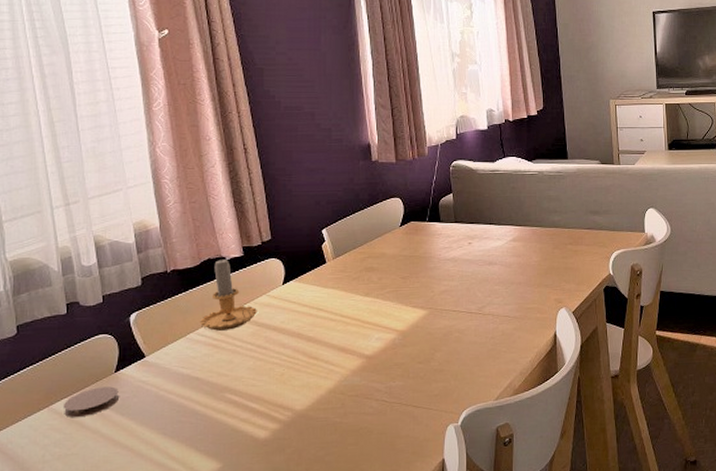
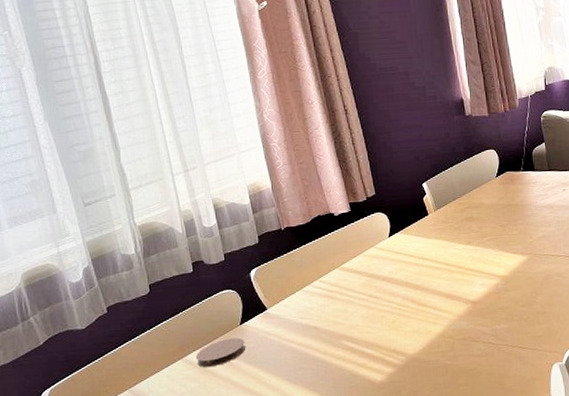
candle: present [200,257,257,331] -> none [315,214,367,283]

